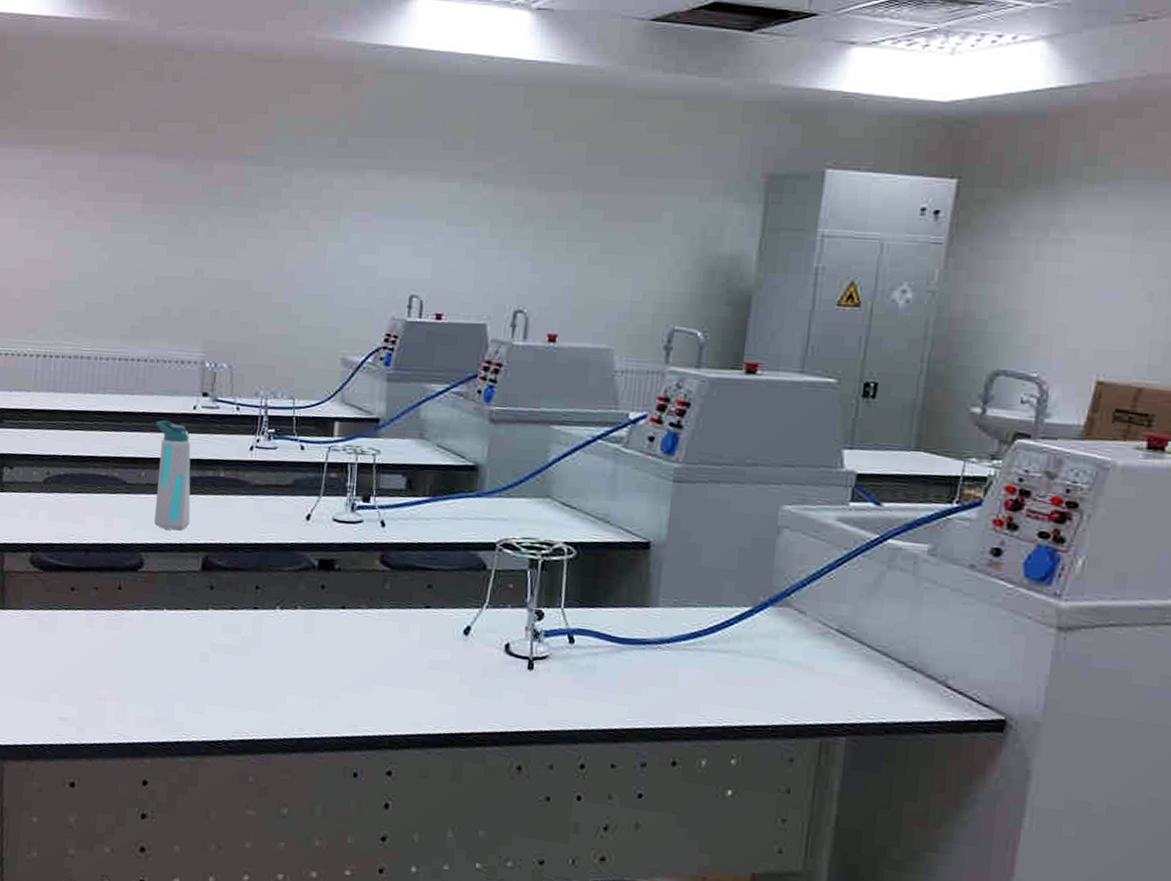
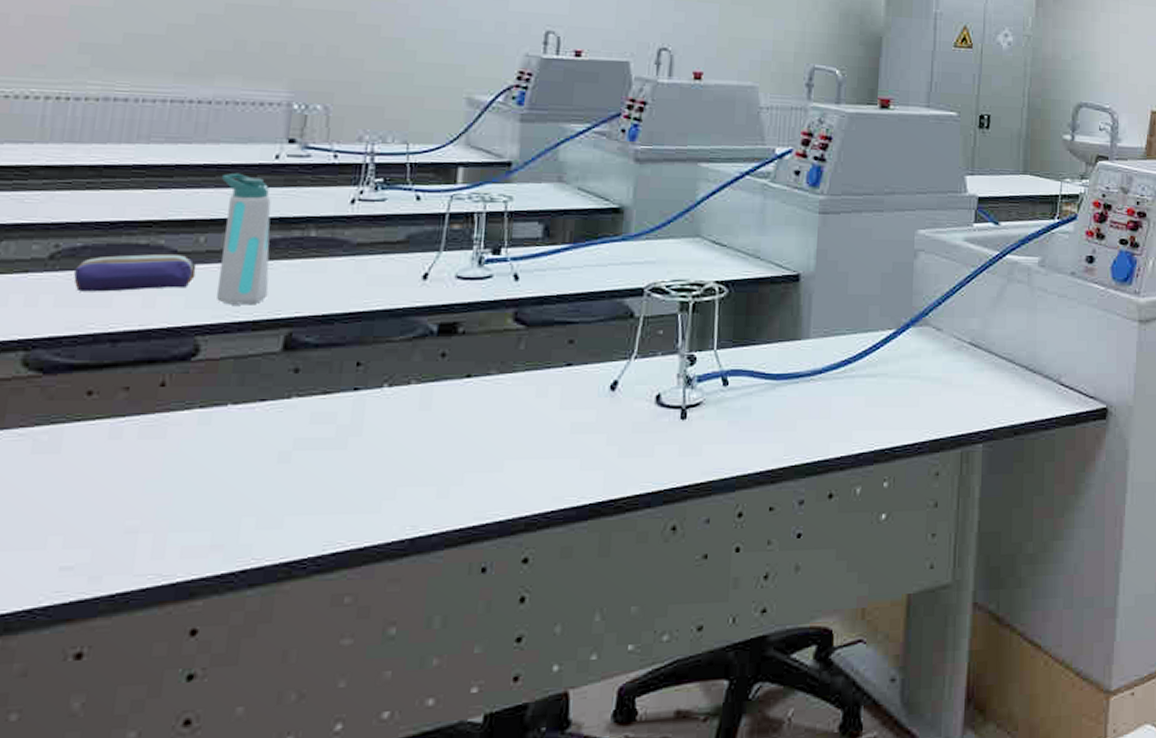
pencil case: none [59,483,140,513] -> present [73,253,197,292]

